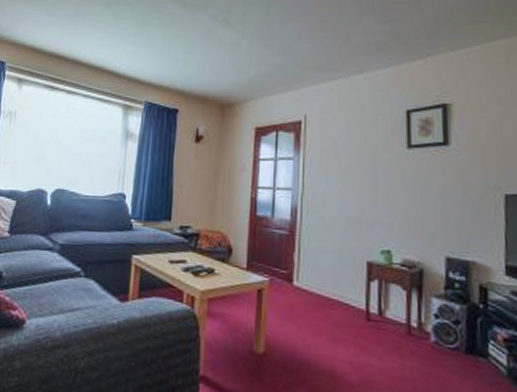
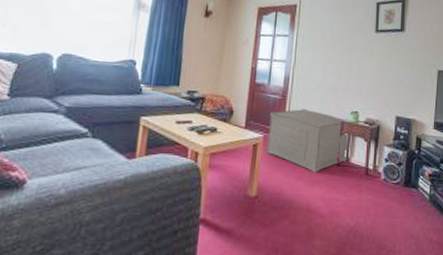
ottoman: none [274,246,381,328] -> present [266,108,350,173]

